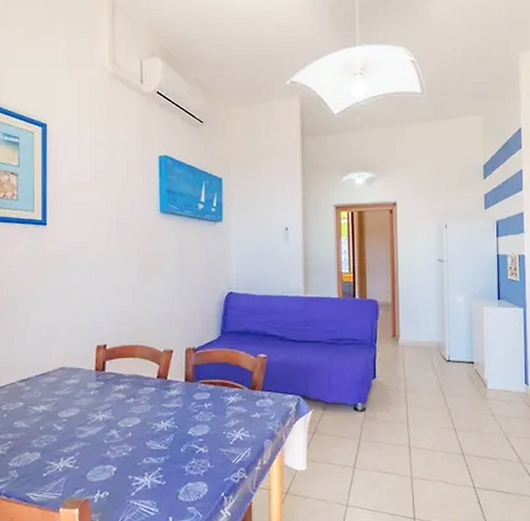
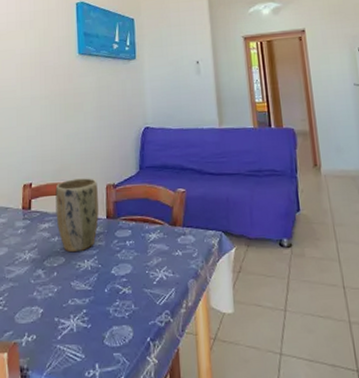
plant pot: none [132,341,177,414] -> present [55,178,99,253]

